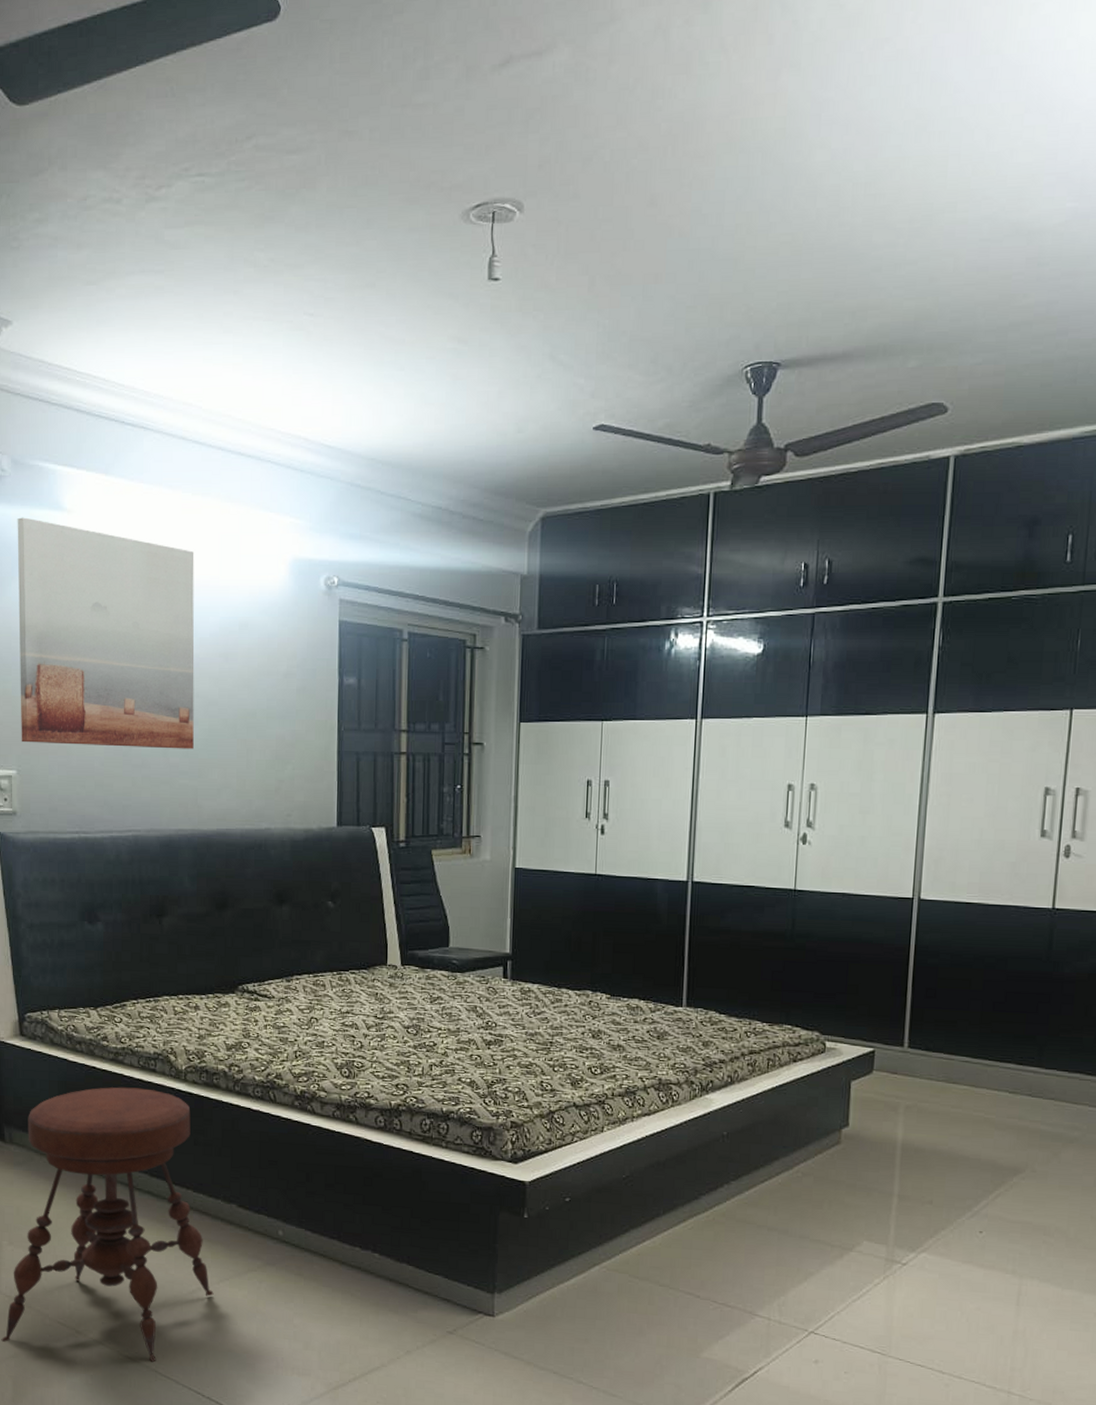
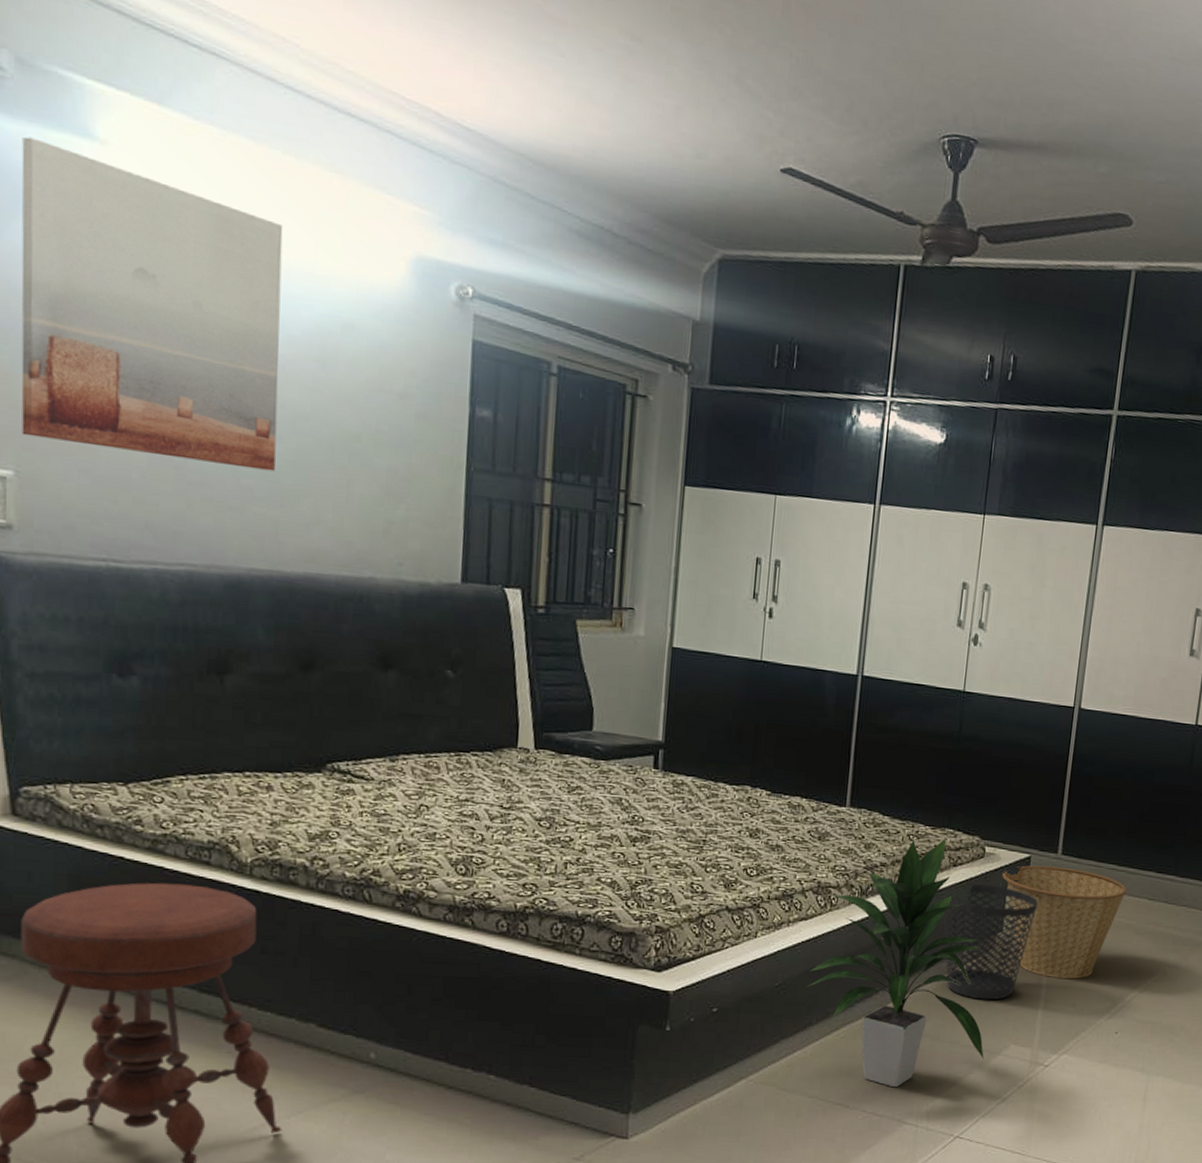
indoor plant: none [654,1033,836,1280] -> present [808,837,984,1088]
wastebasket: none [785,1079,886,1196] -> present [943,883,1039,1000]
basket: none [845,1059,984,1175] -> present [1002,865,1127,979]

